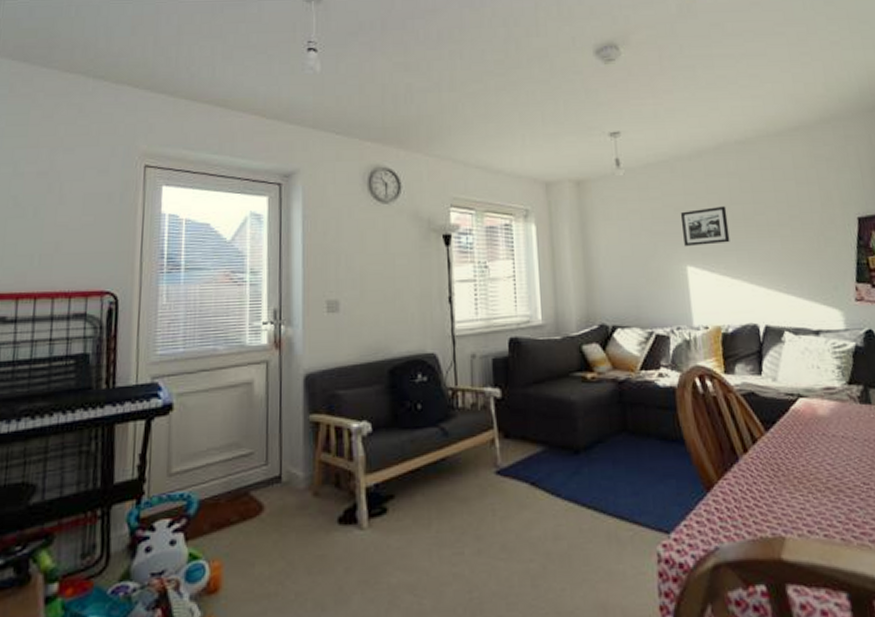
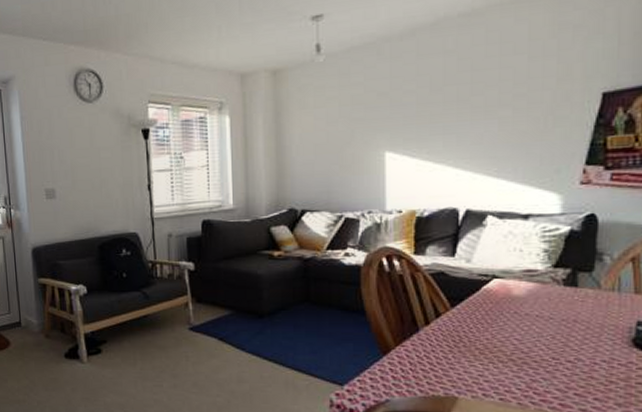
picture frame: present [680,205,730,246] -> none [383,87,438,132]

